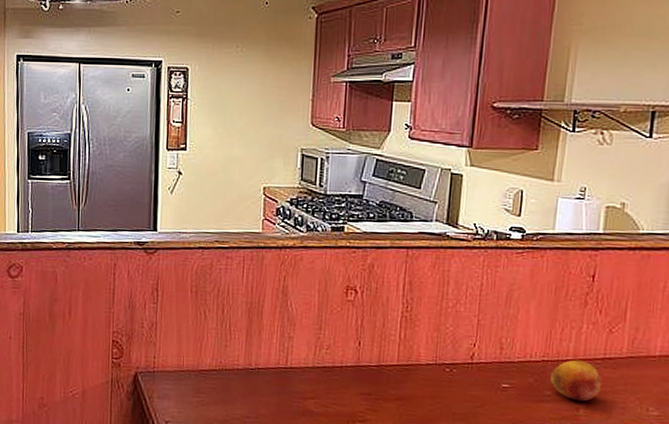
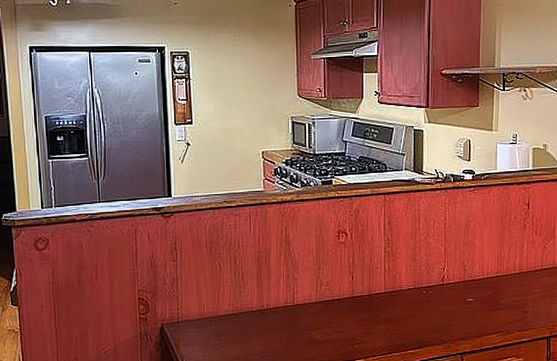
fruit: present [551,359,602,402] -> none [504,272,542,306]

